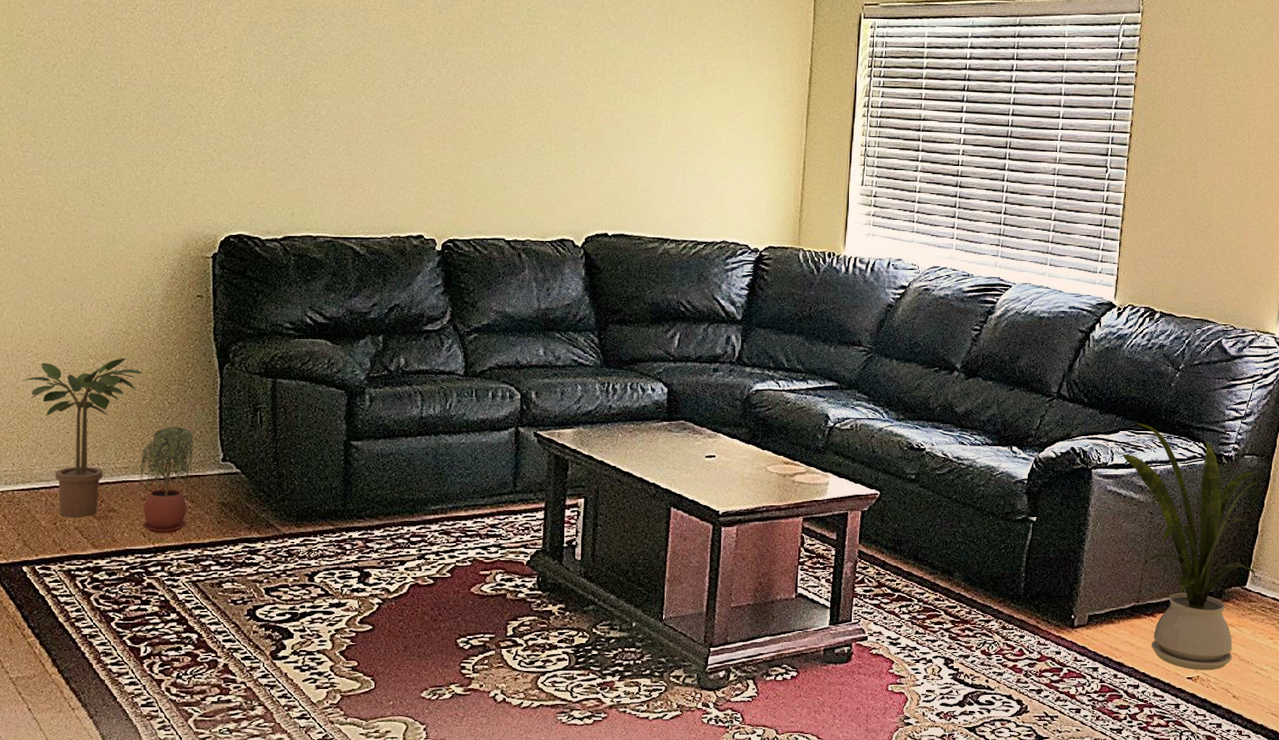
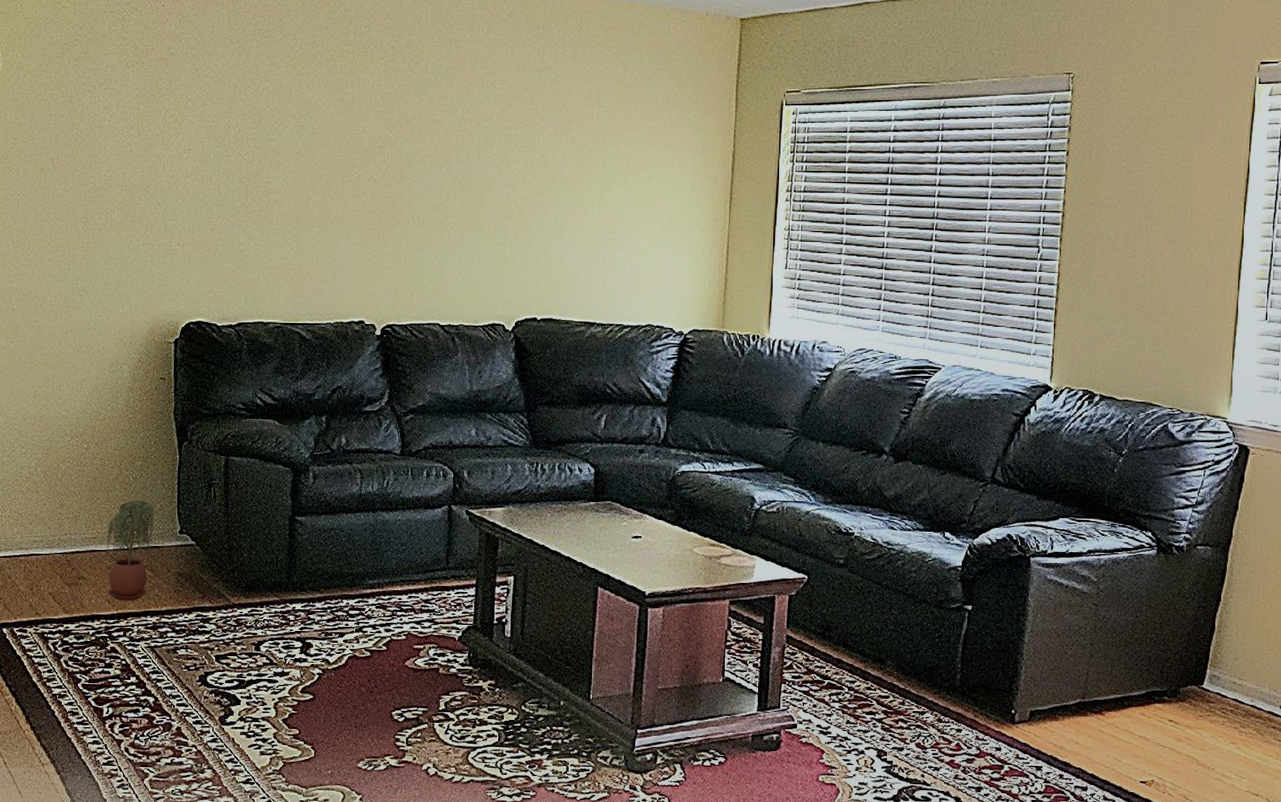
potted plant: present [24,357,143,518] -> none [9,435,112,584]
house plant: present [1121,423,1258,671] -> none [1061,509,1214,775]

